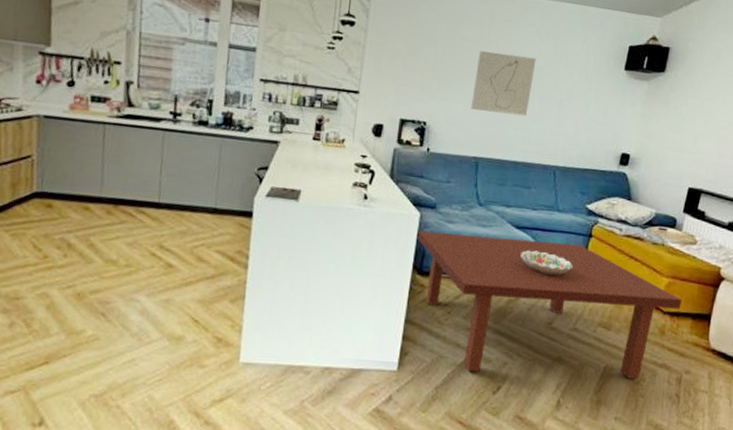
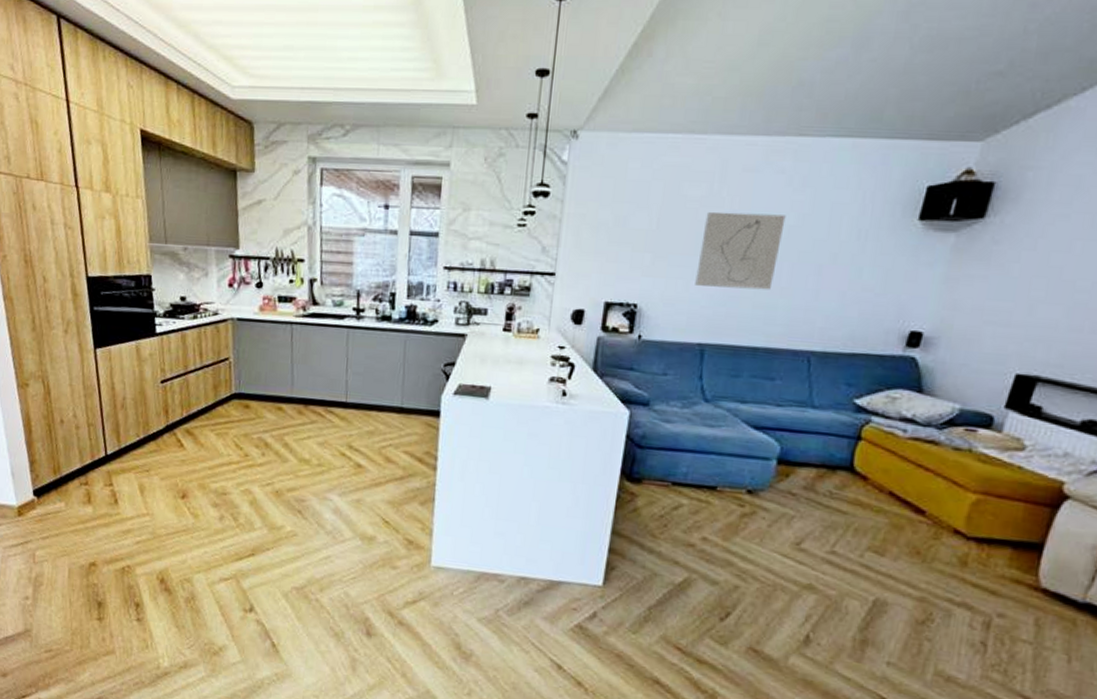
coffee table: present [417,230,682,379] -> none [626,431,998,619]
decorative bowl: present [520,250,573,275] -> none [759,455,832,486]

